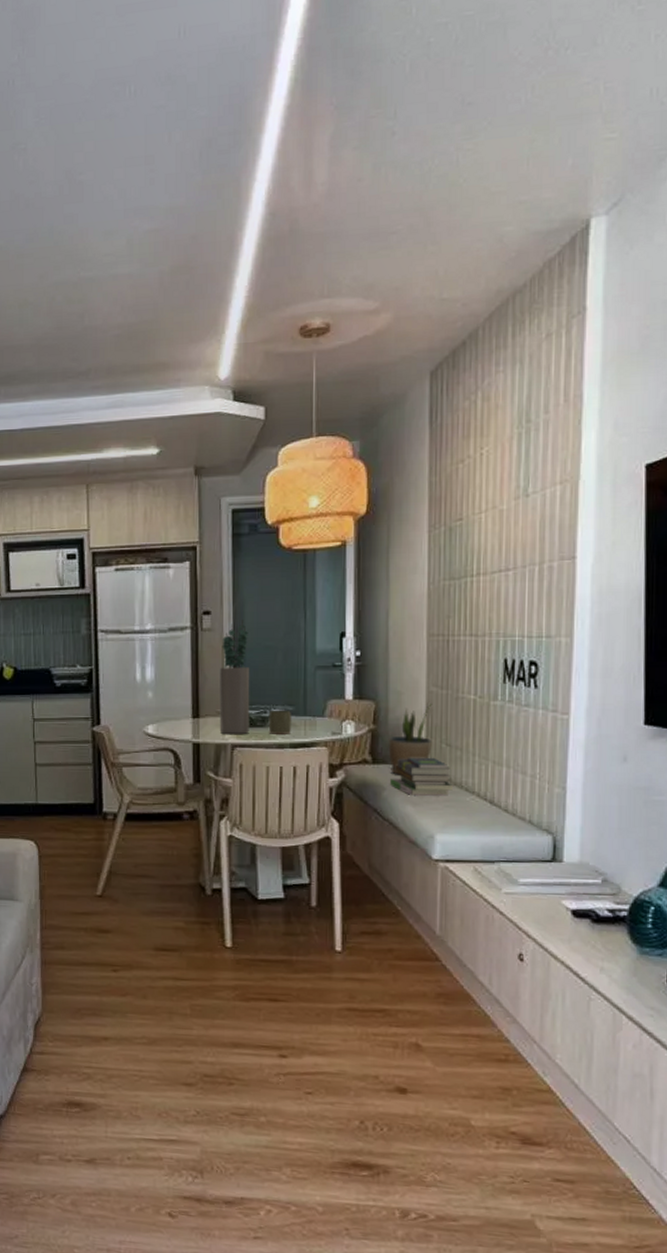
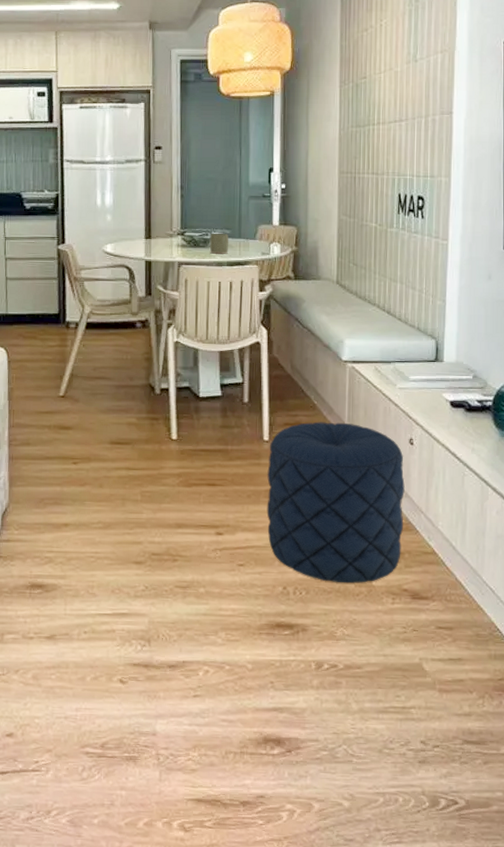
vase: present [219,620,250,735] -> none [168,155,195,254]
pouf: none [339,931,512,1122] -> present [266,422,405,583]
potted plant: present [388,704,433,775] -> none [307,230,343,290]
books: present [390,757,454,797] -> none [309,274,359,308]

